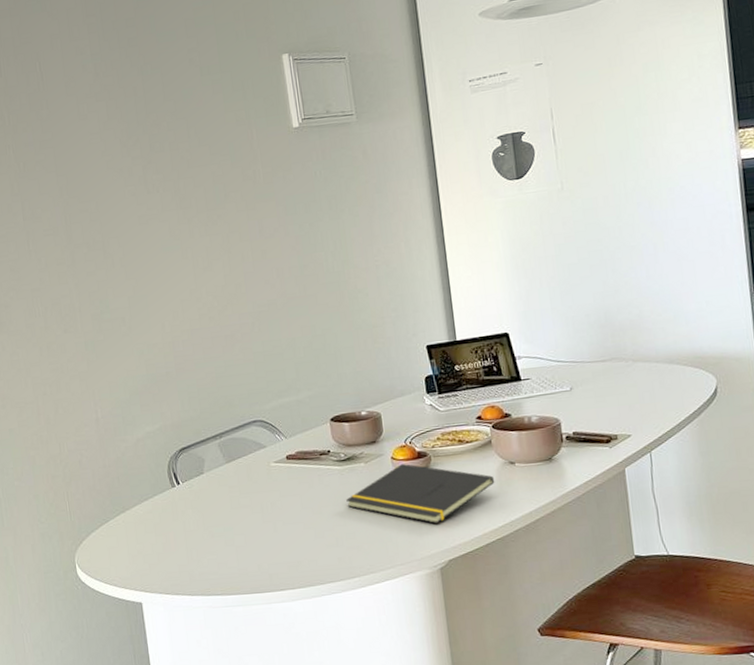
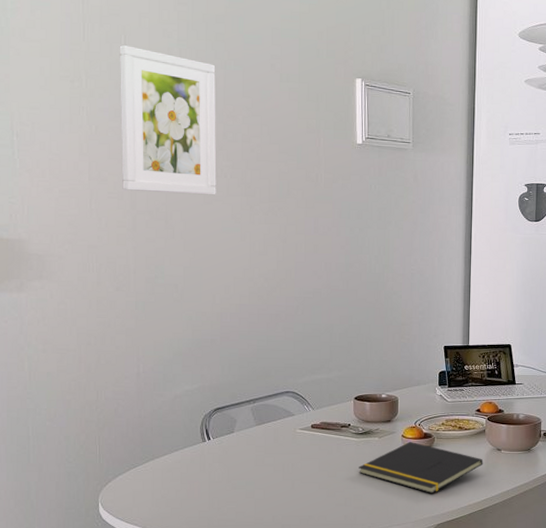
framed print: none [35,71,151,225] -> present [119,44,217,195]

